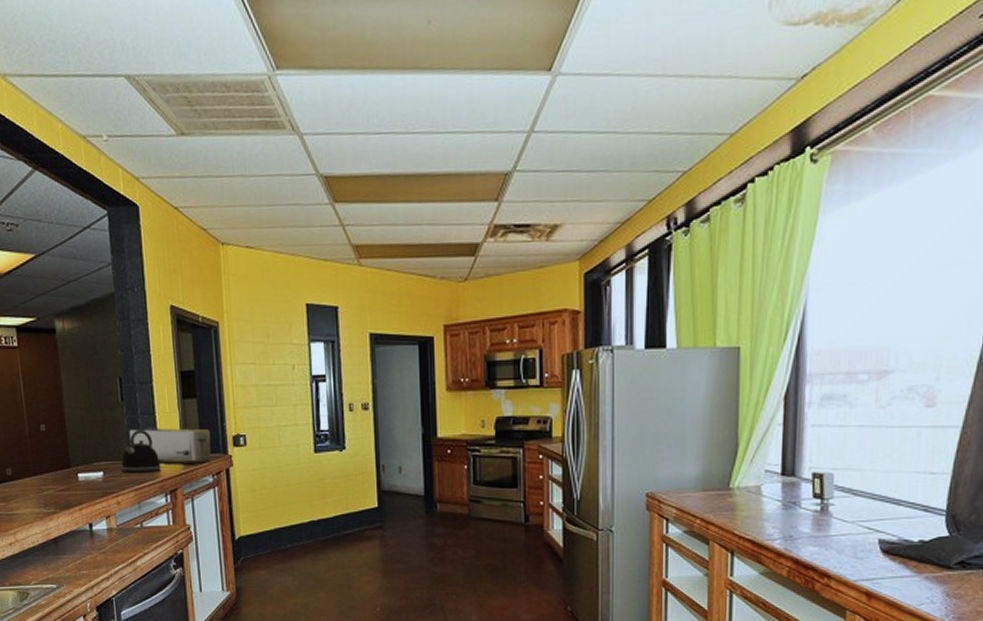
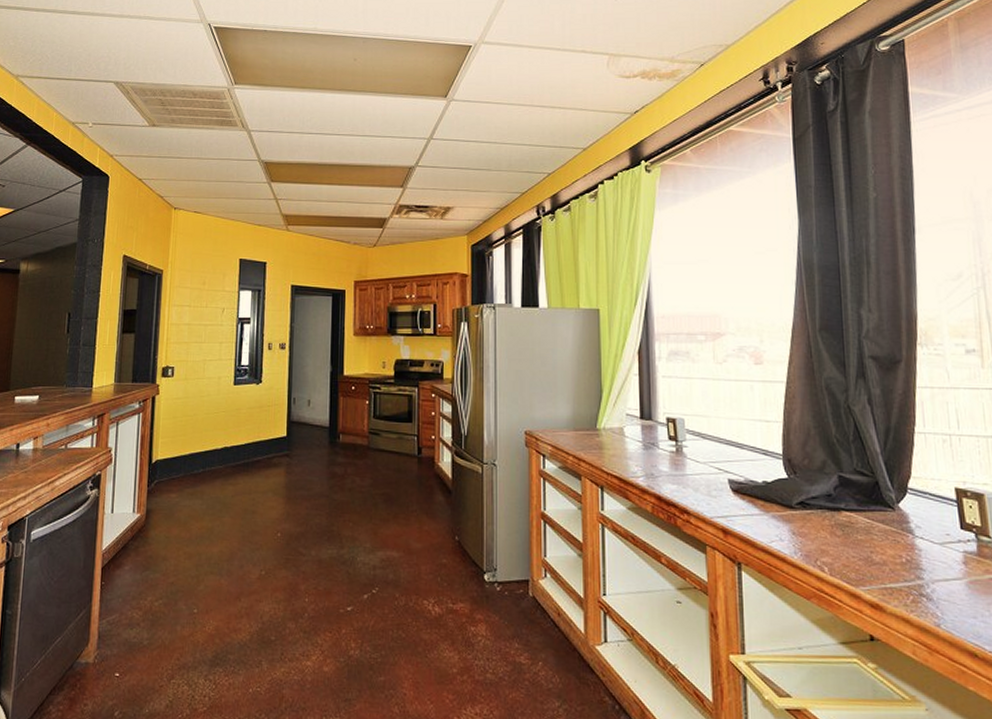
kettle: present [121,429,161,473] -> none [56,358,93,398]
toaster: present [129,428,211,465] -> none [68,358,142,392]

